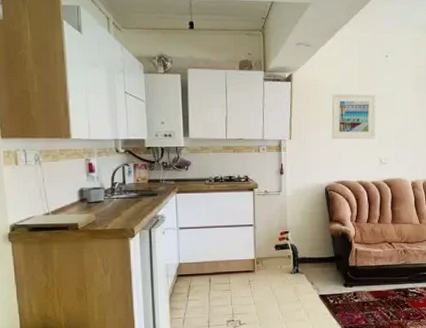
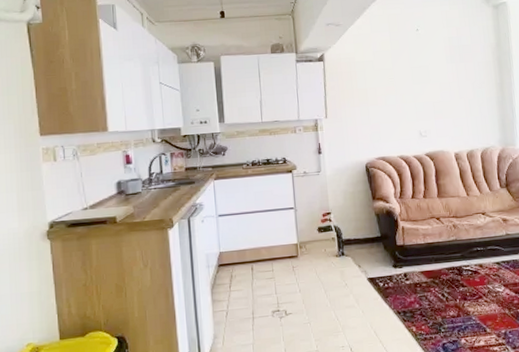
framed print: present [331,93,376,140] -> none [365,67,413,116]

